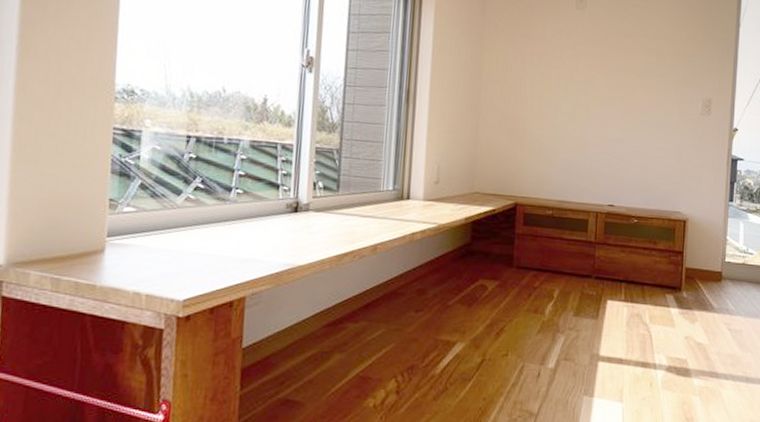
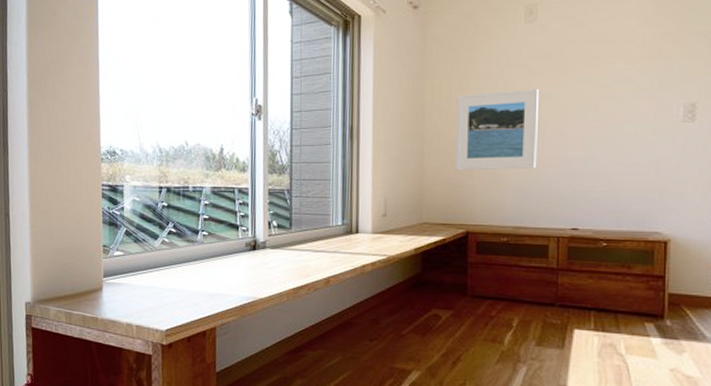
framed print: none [507,69,585,146] -> present [455,88,538,171]

